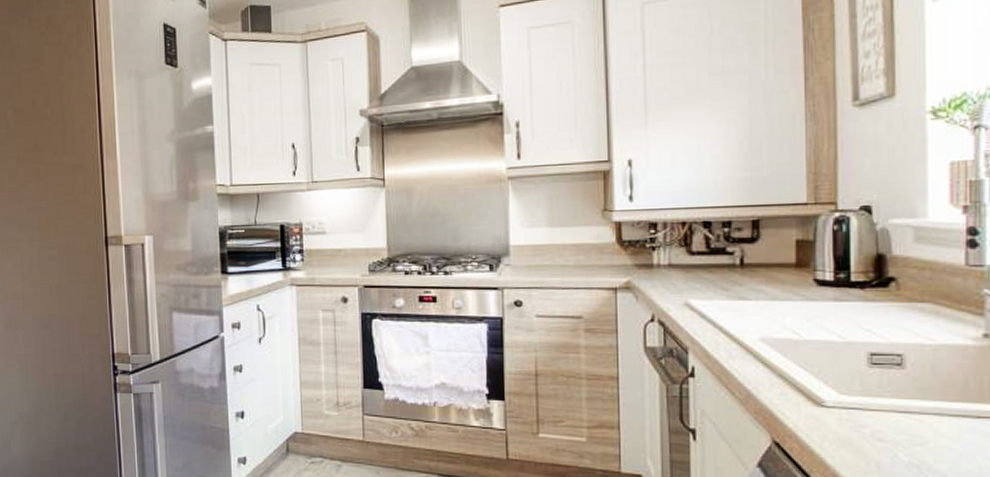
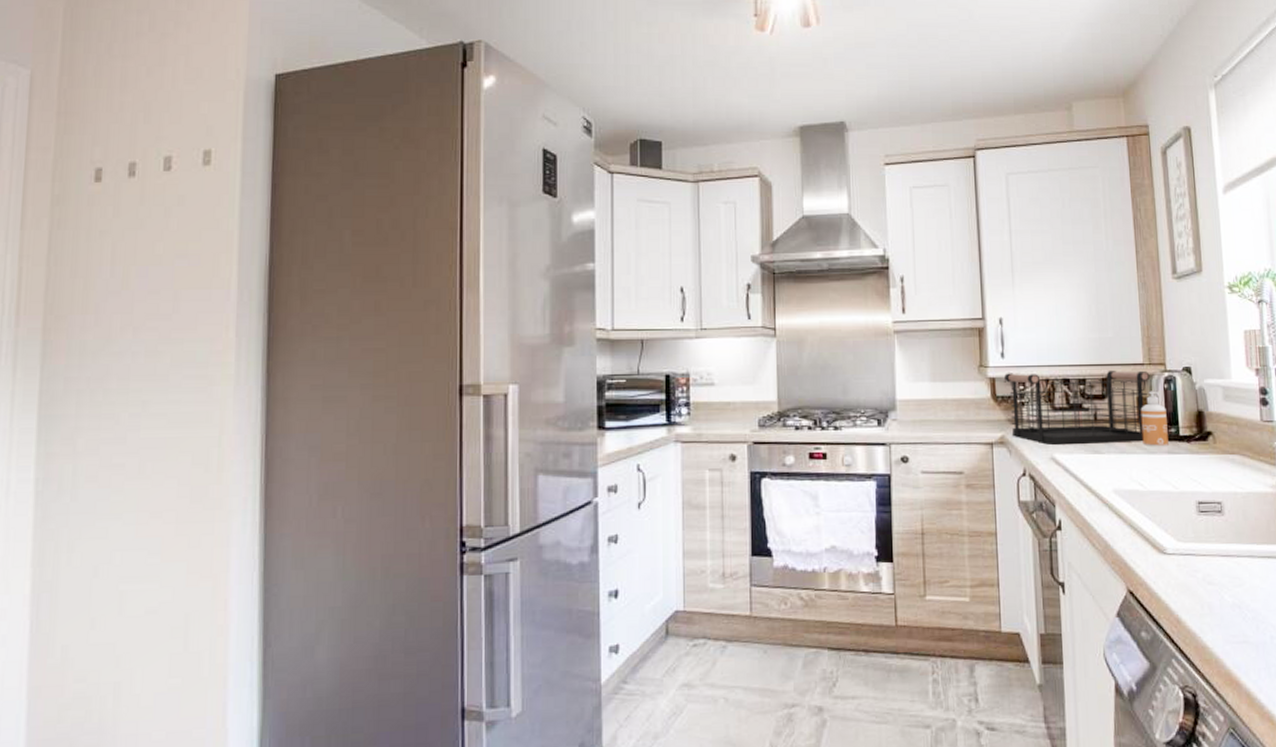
dish rack: none [633,212,815,290] -> present [1004,371,1150,445]
soap dispenser: none [800,233,835,294] -> present [1140,391,1169,447]

